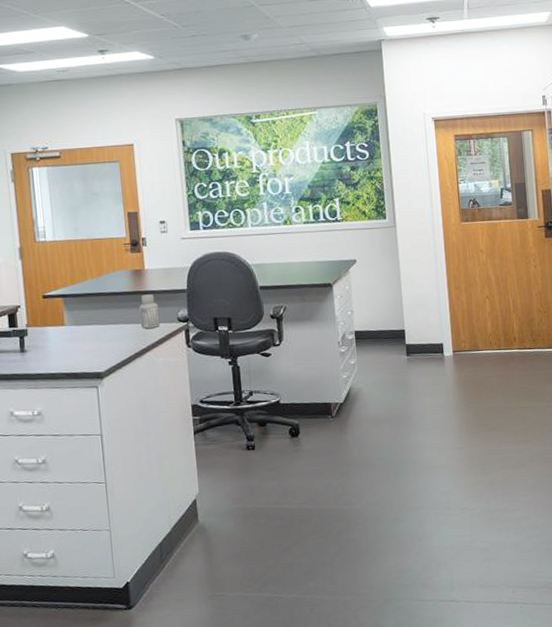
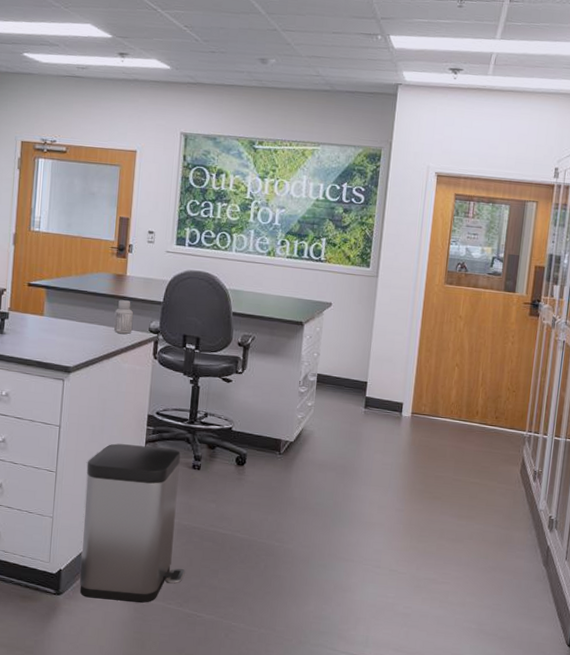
pedal bin: none [136,434,258,605] -> present [80,443,185,603]

